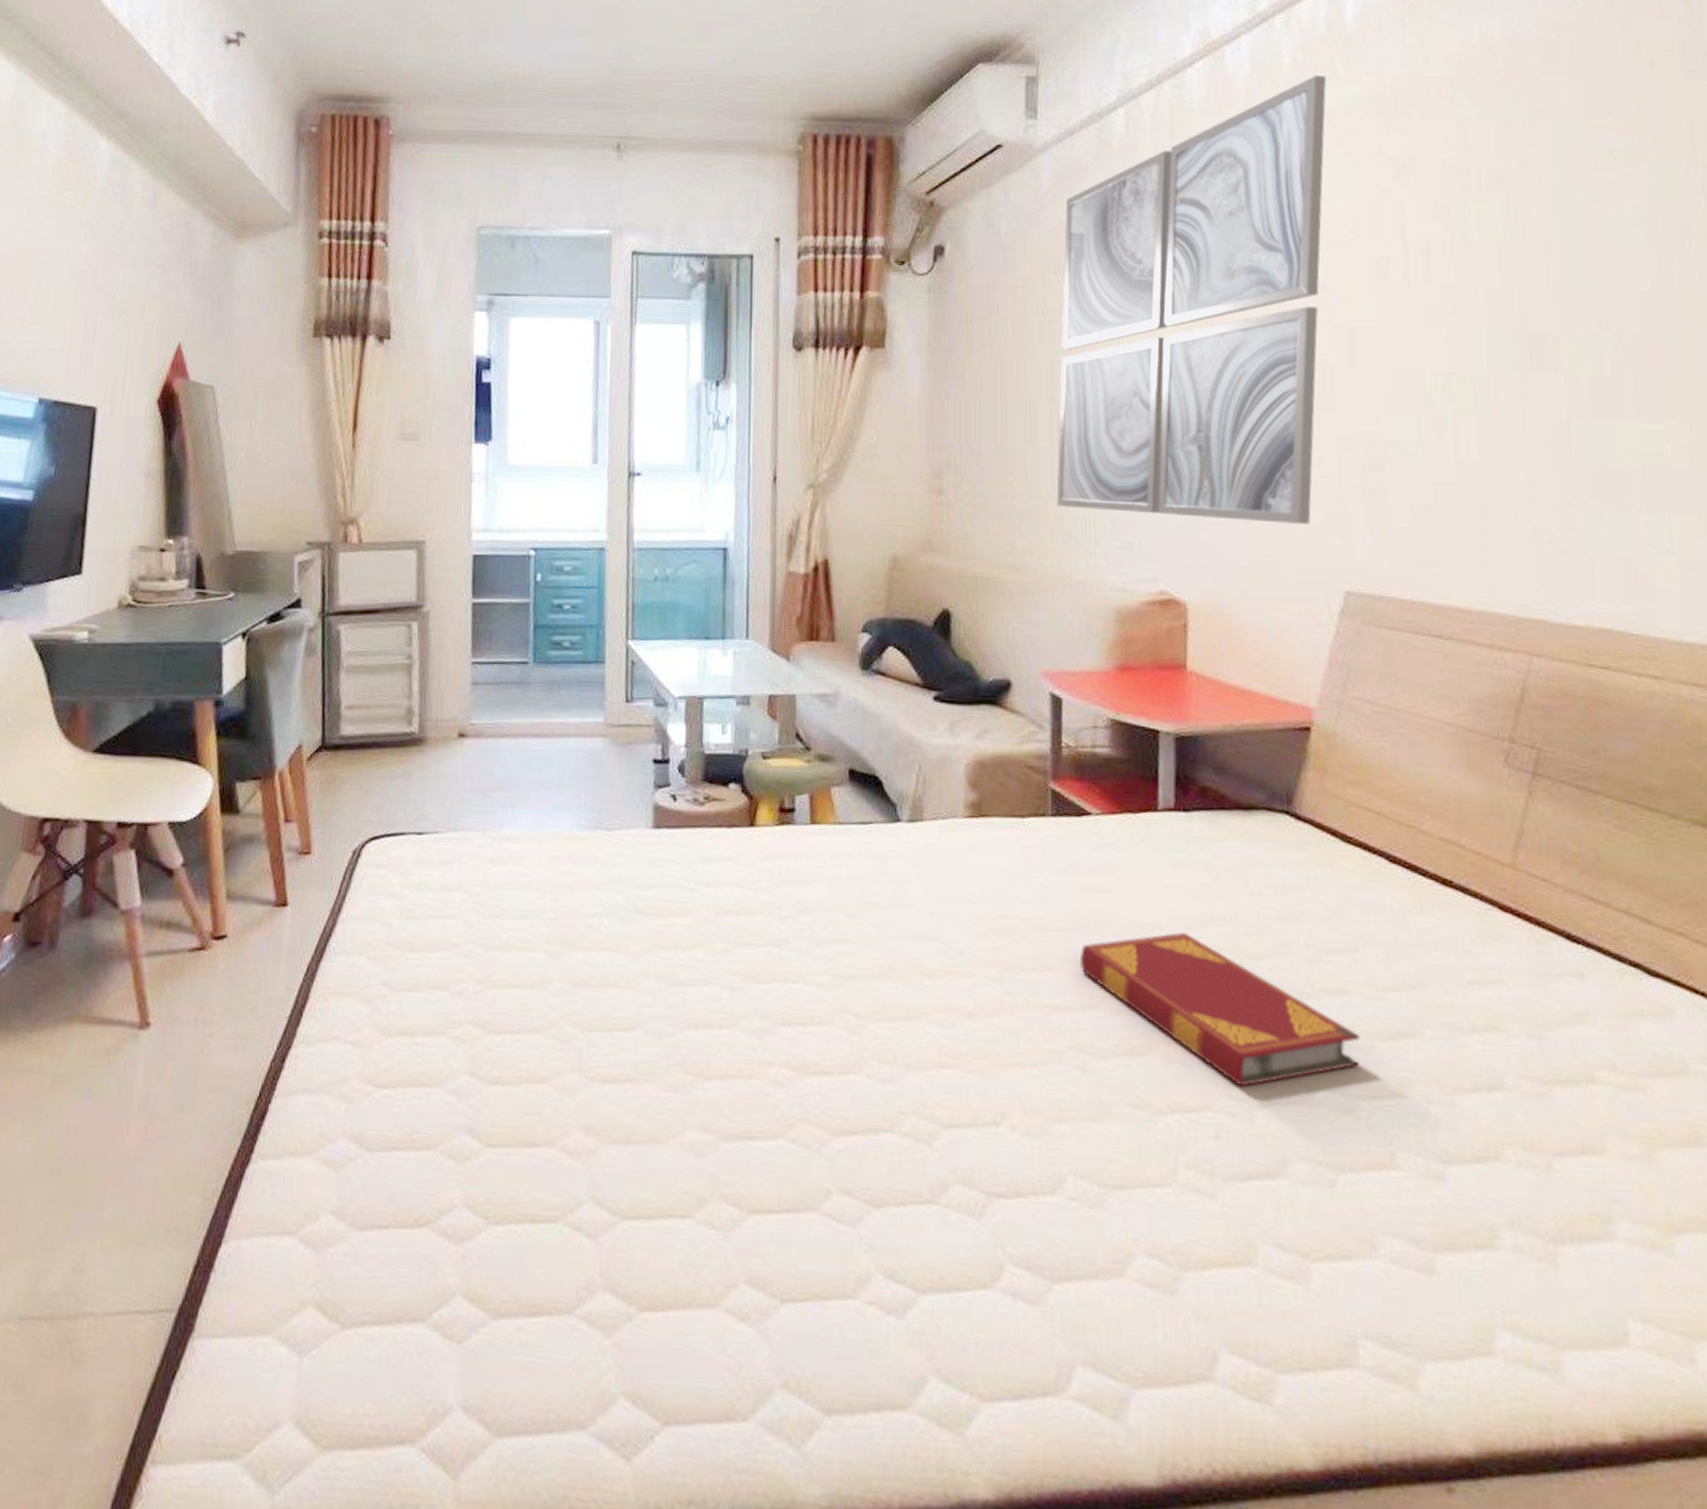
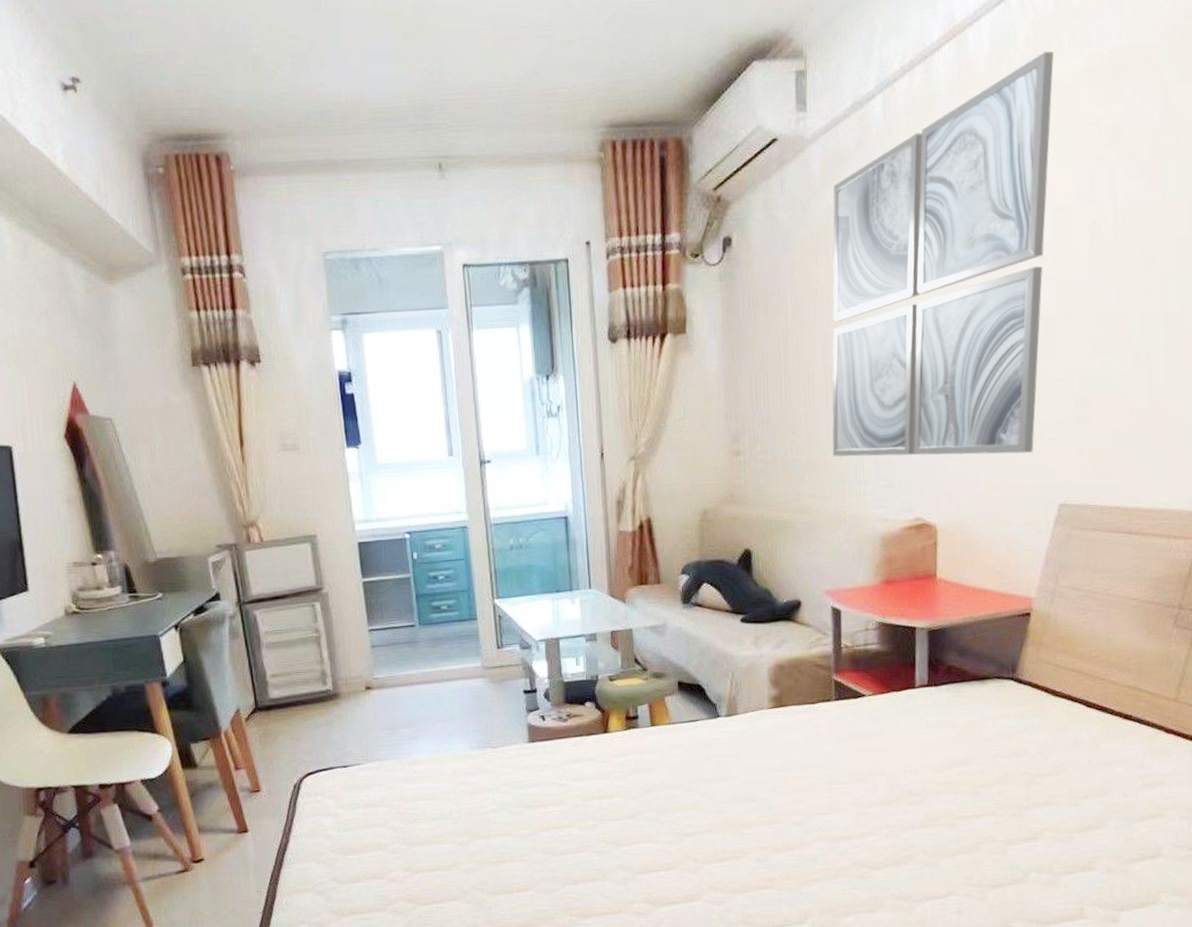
hardback book: present [1079,932,1361,1087] -> none [858,775,1063,877]

